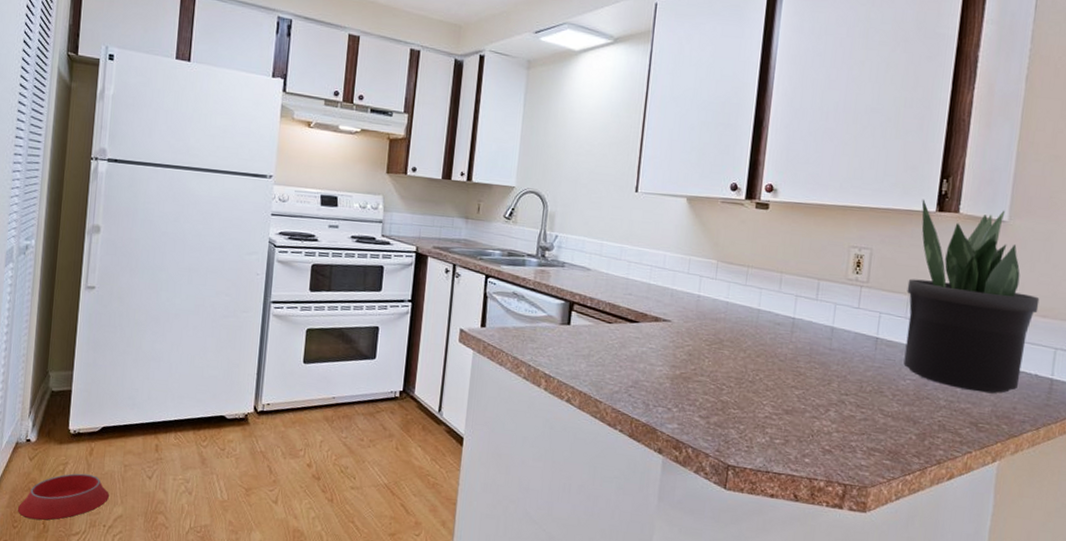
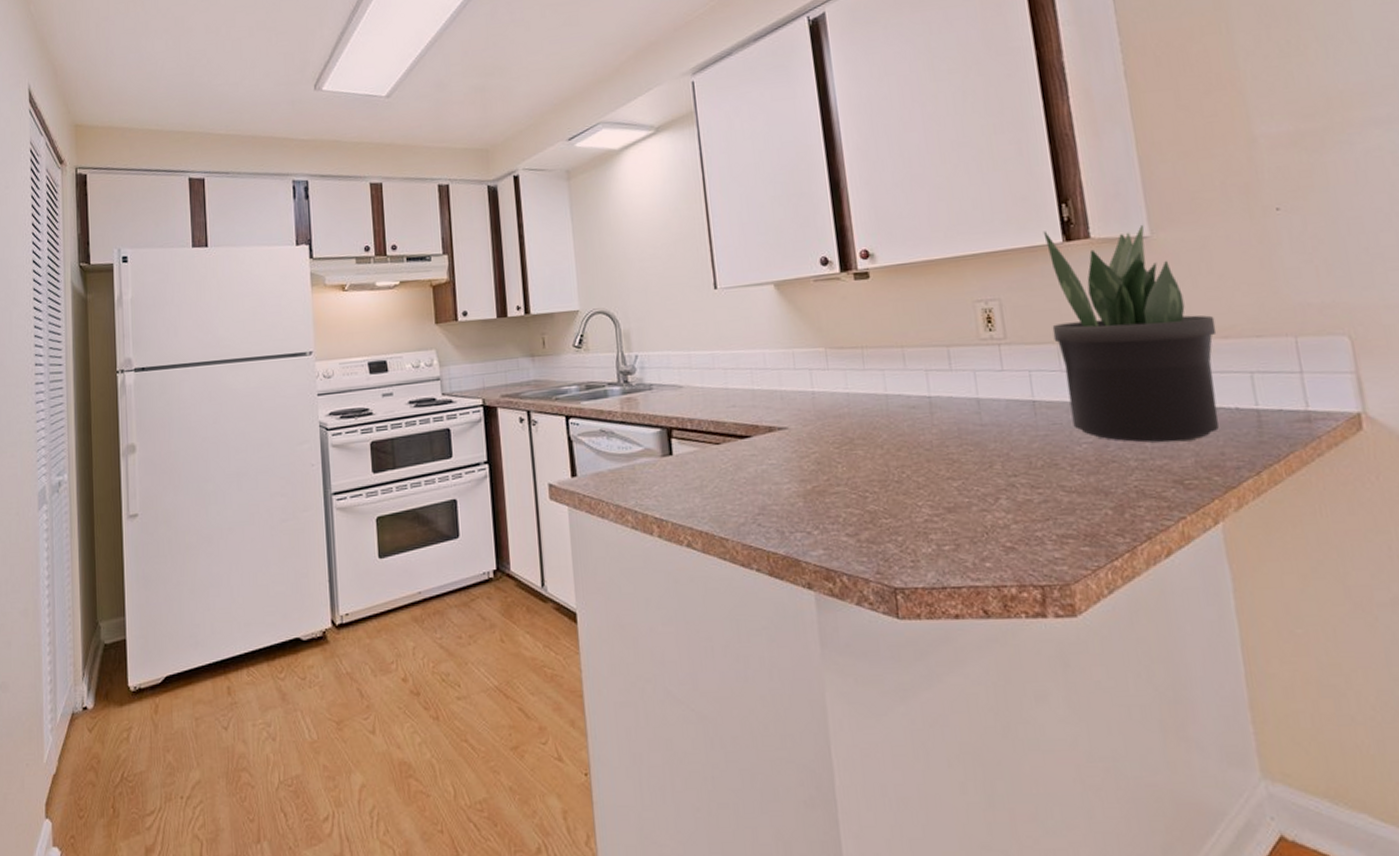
pet bowl: present [18,473,109,520] -> none [82,737,182,803]

